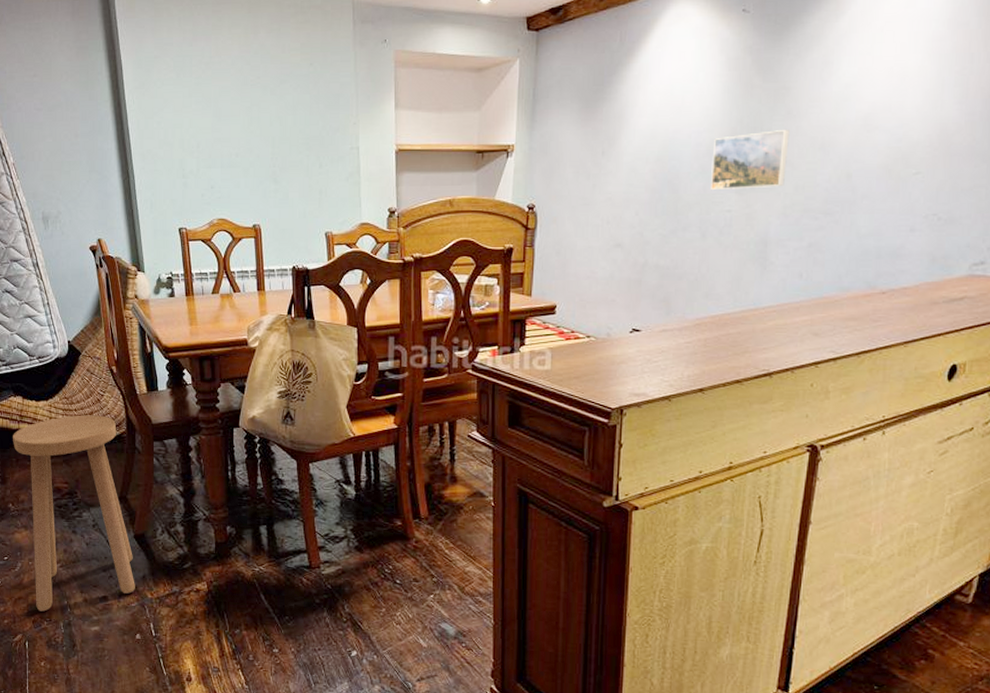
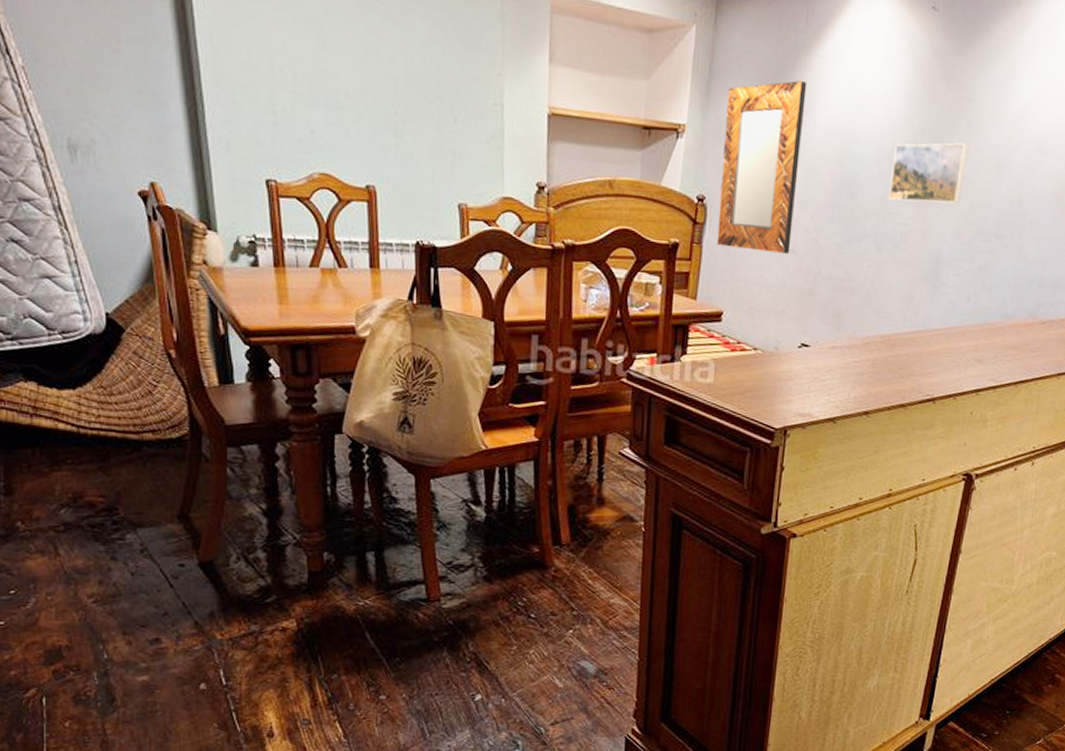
stool: present [13,415,135,612] -> none [23,410,200,659]
home mirror: none [548,94,624,248] -> present [717,80,807,254]

